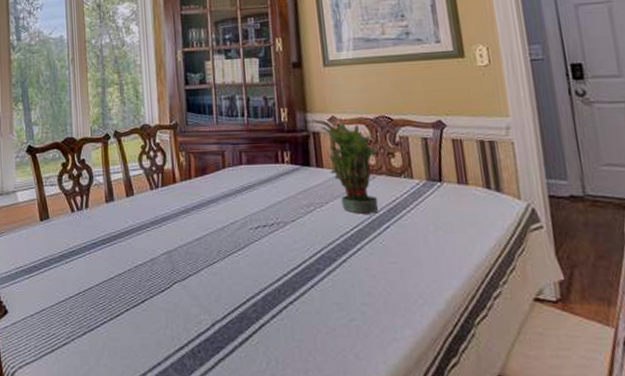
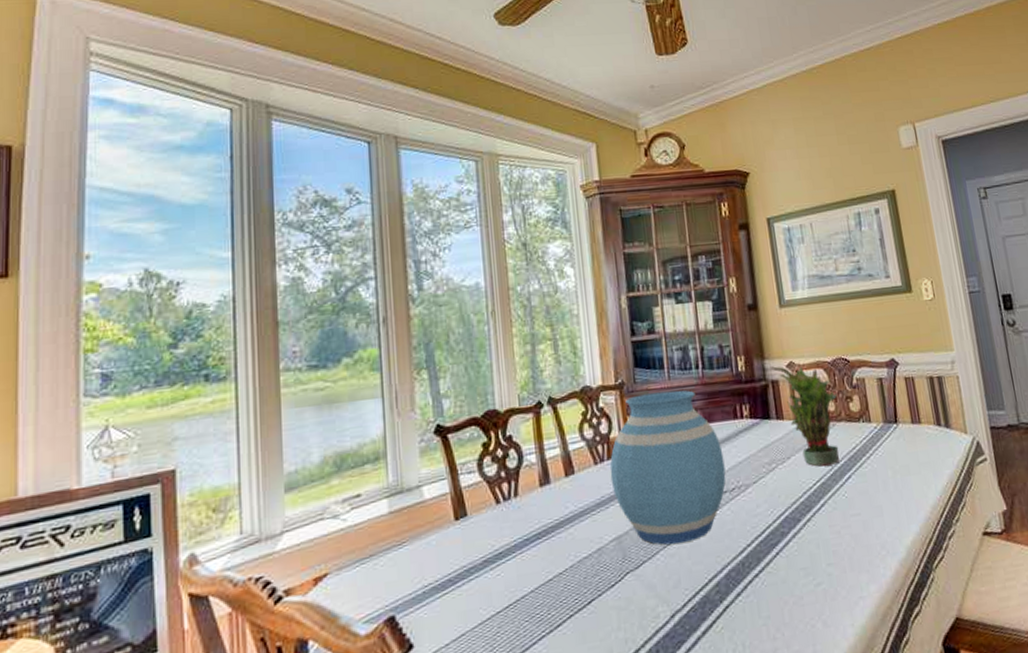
vase: none [163,134,266,265] -> present [610,390,726,545]

